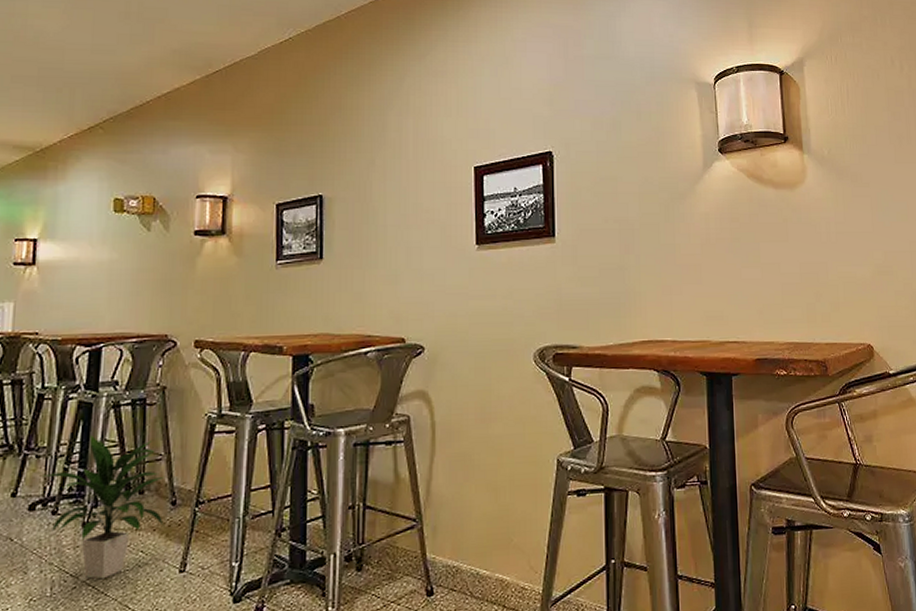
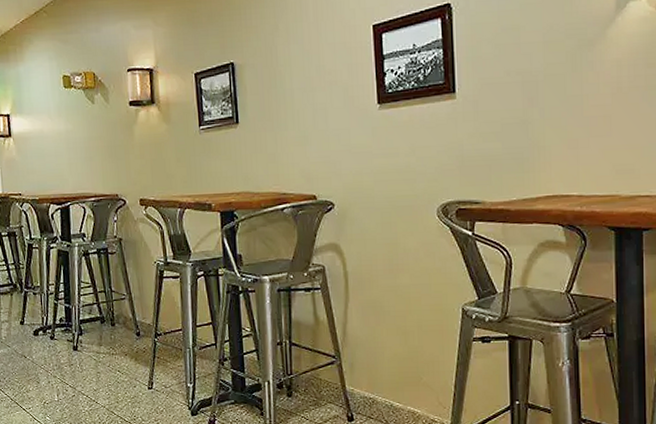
indoor plant: present [41,435,164,580] -> none [39,277,133,391]

